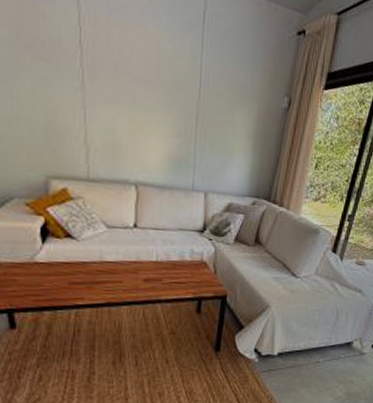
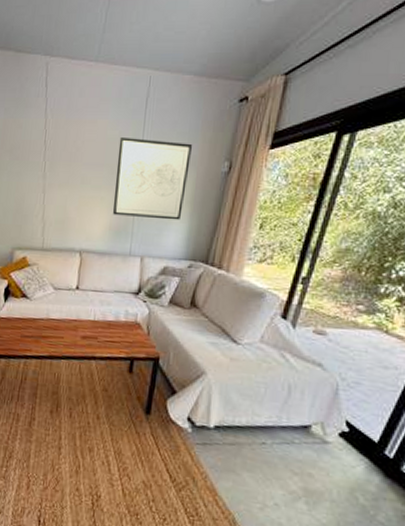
wall art: none [171,53,254,155] -> present [112,138,193,220]

